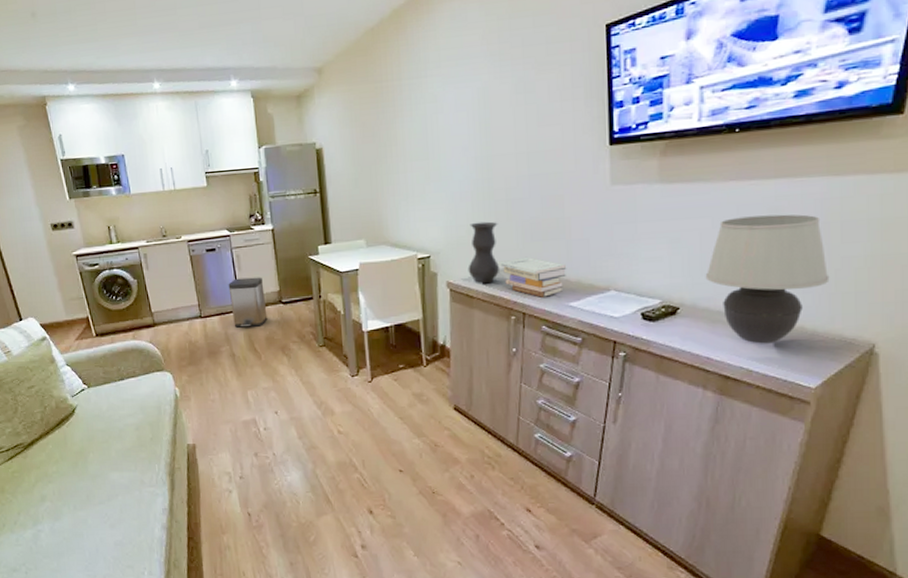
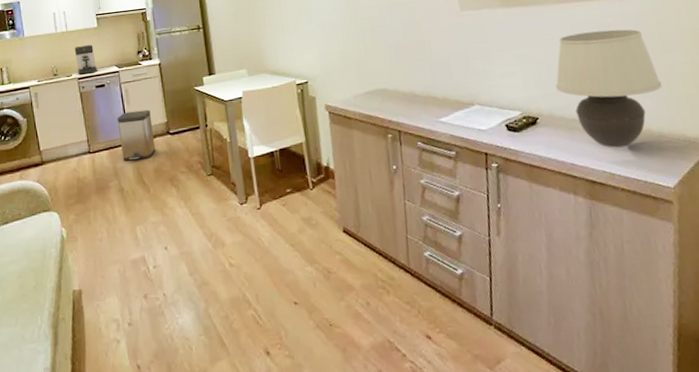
coffee maker: none [183,205,208,237] -> present [74,44,97,75]
vase: present [468,221,500,284] -> none [341,47,373,106]
books: present [499,256,567,298] -> none [371,77,433,115]

